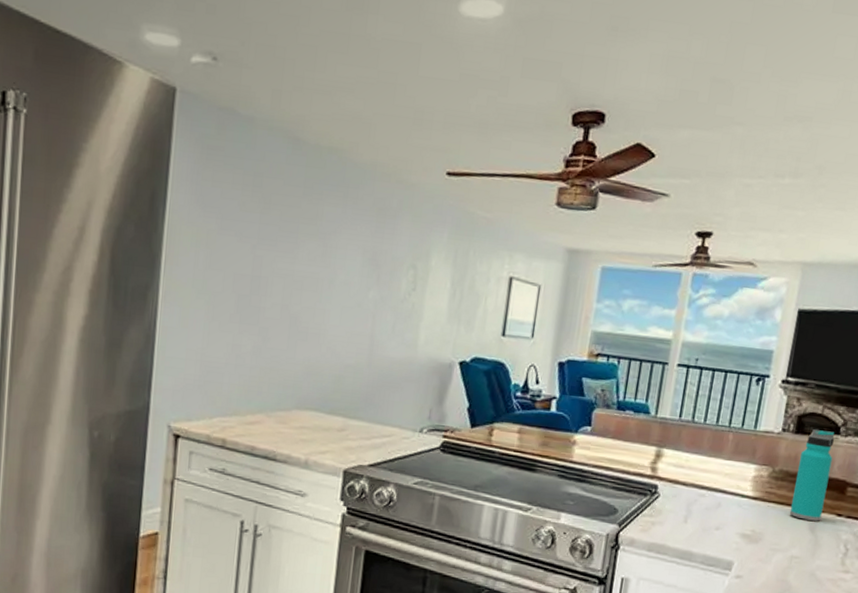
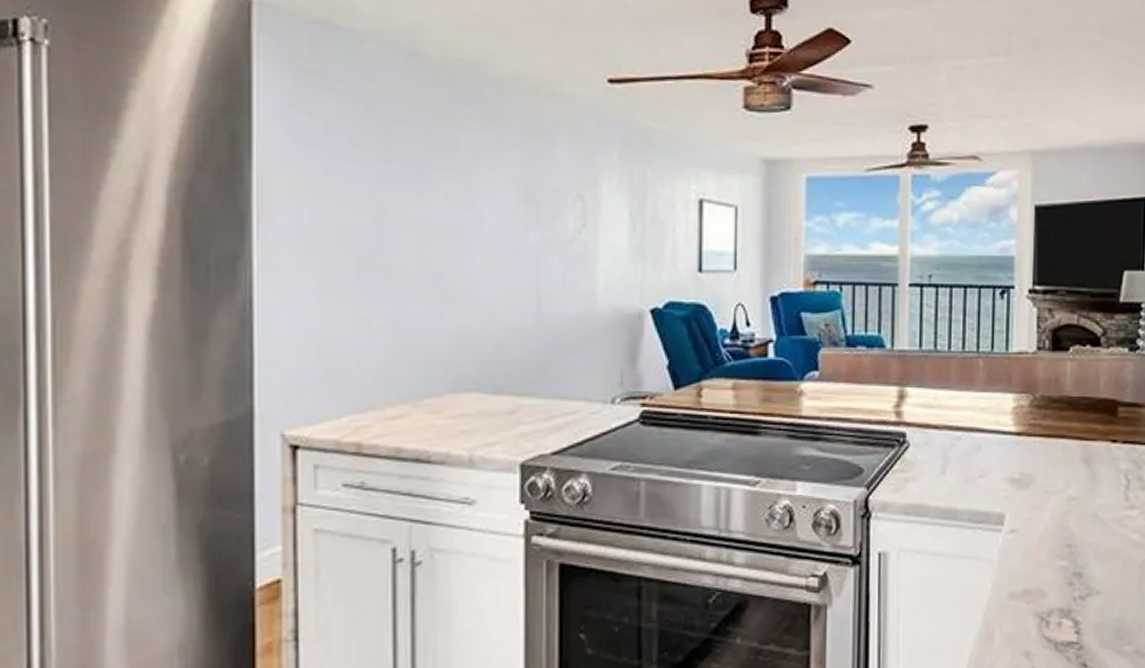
water bottle: present [789,428,835,521] -> none [1059,342,1097,452]

